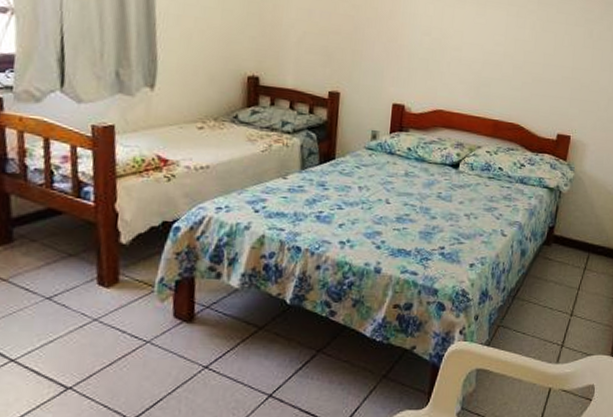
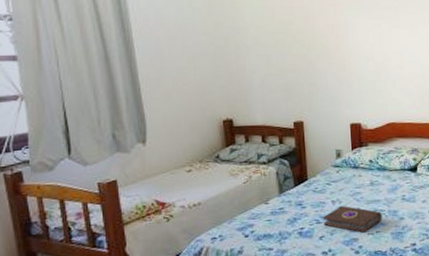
book: none [345,193,413,227] -> present [323,205,382,233]

